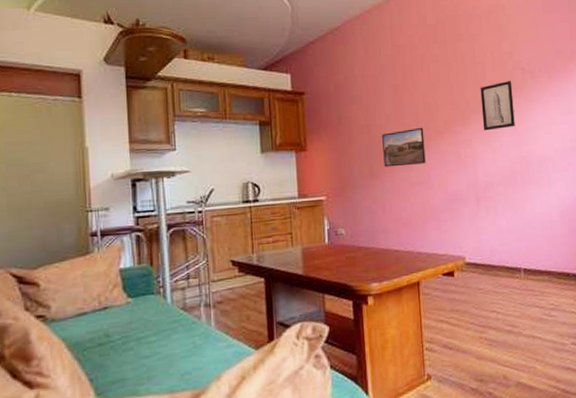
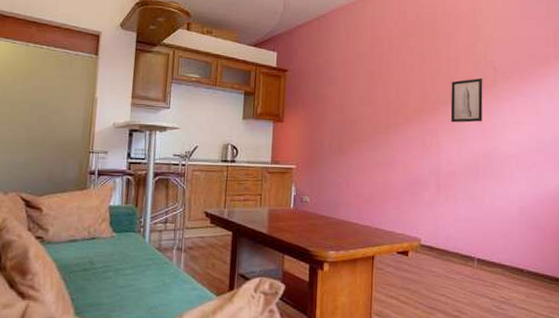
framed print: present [382,127,426,167] -> none [352,112,393,147]

